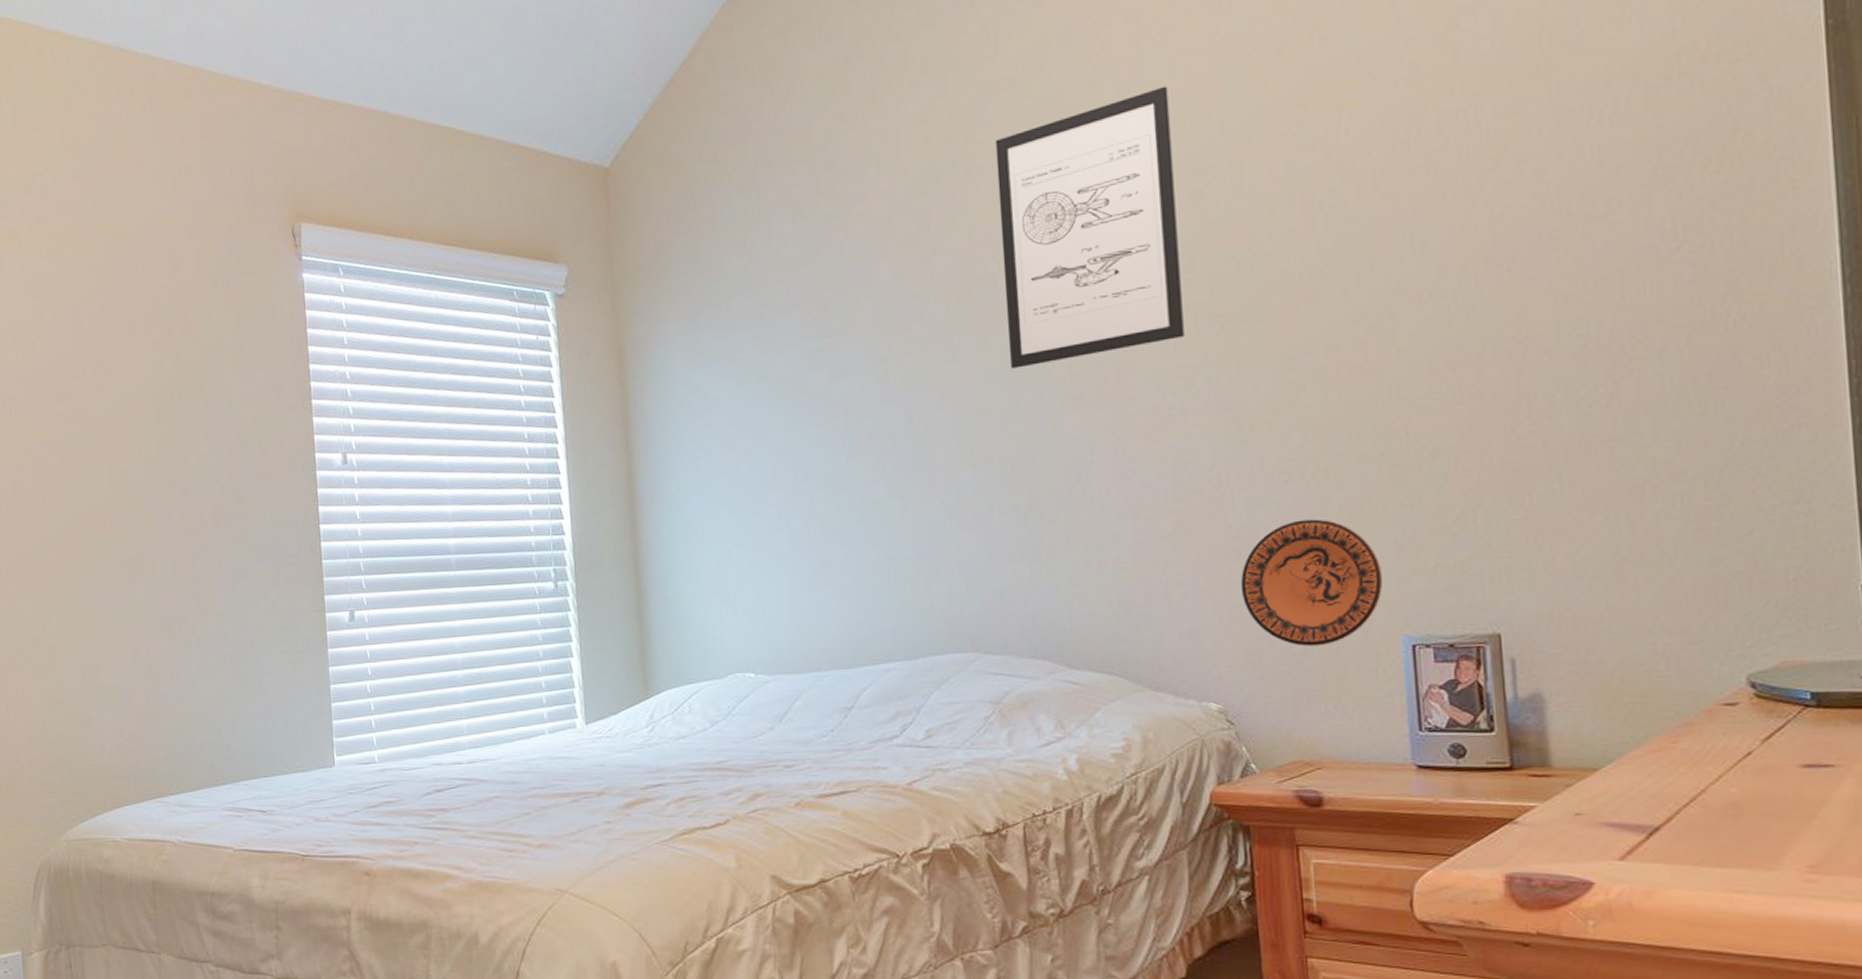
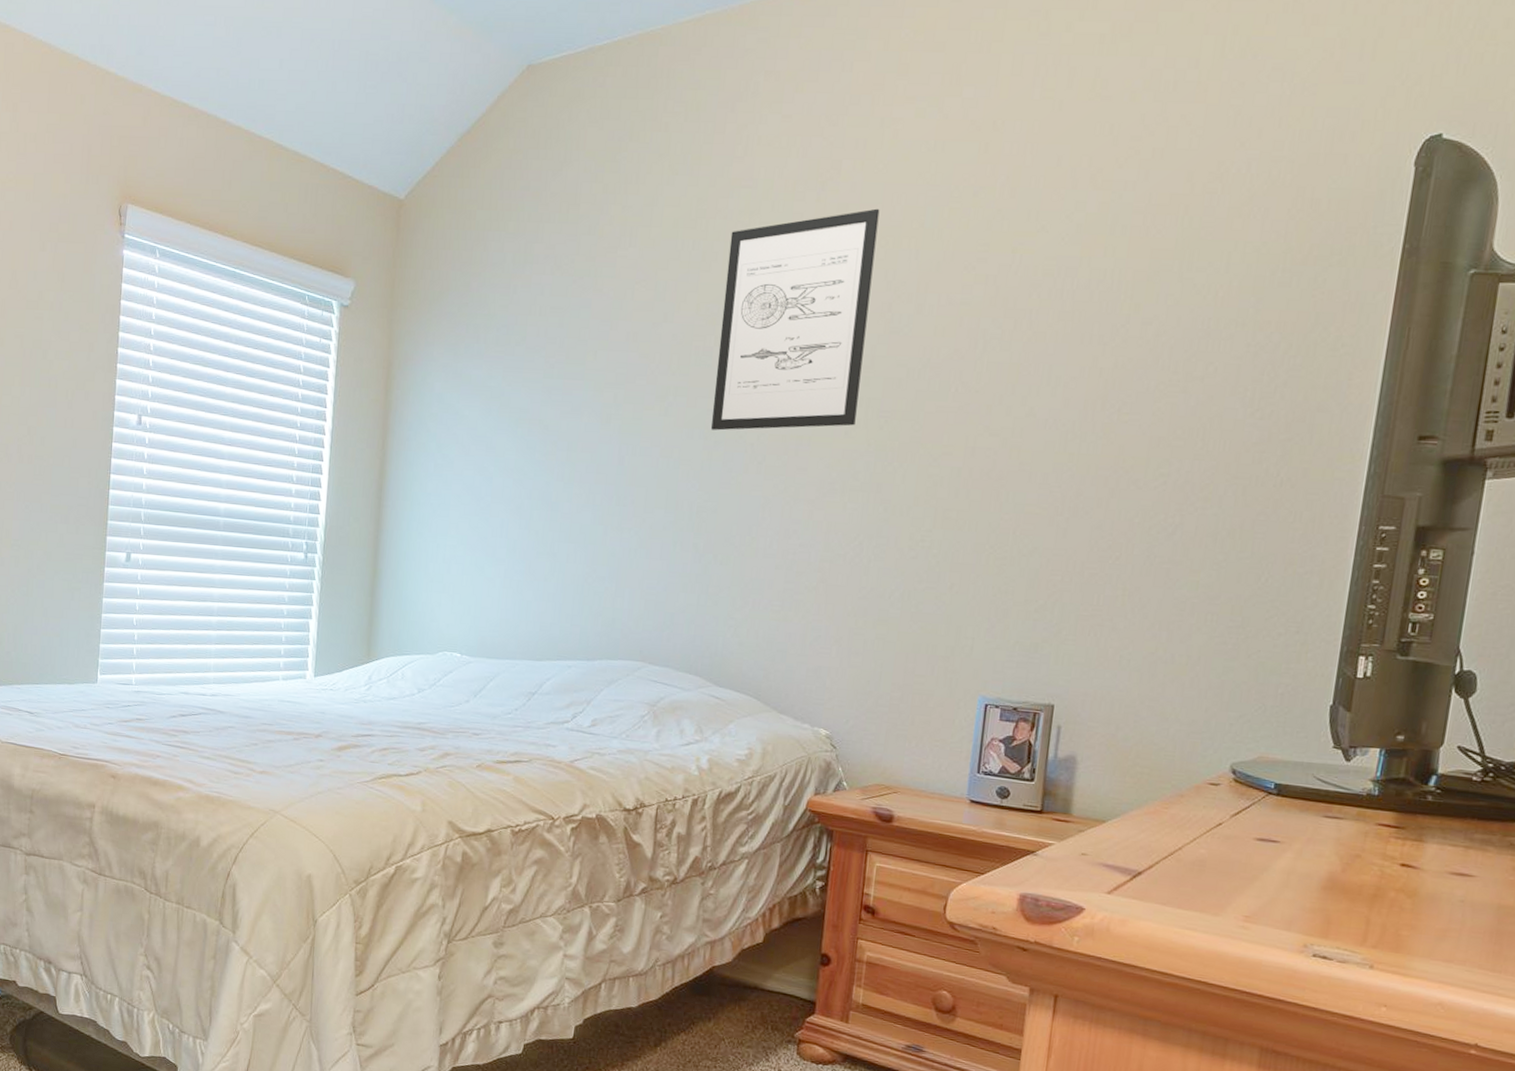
decorative plate: present [1240,519,1383,647] -> none [861,590,974,695]

